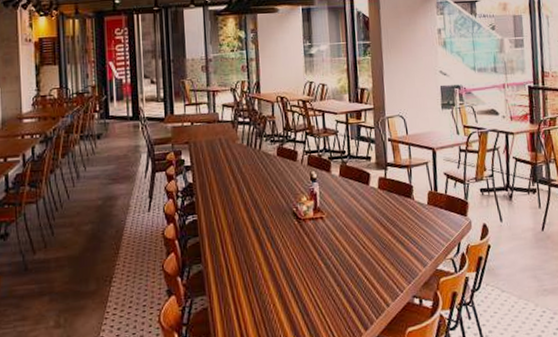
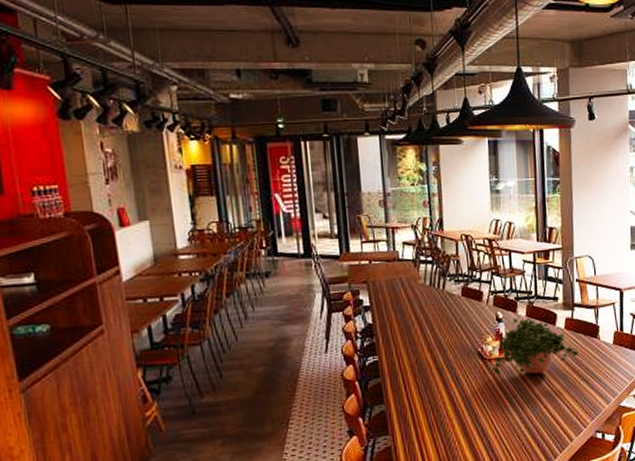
potted plant: none [305,176,394,235] -> present [490,316,579,375]

